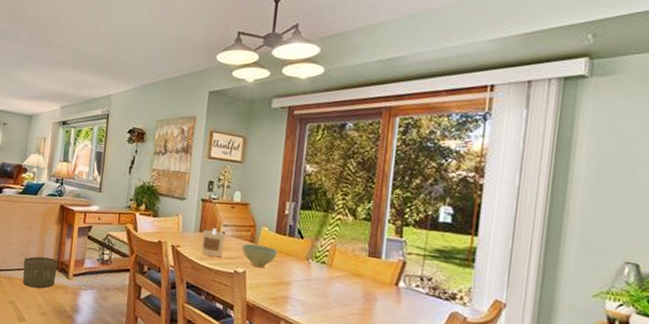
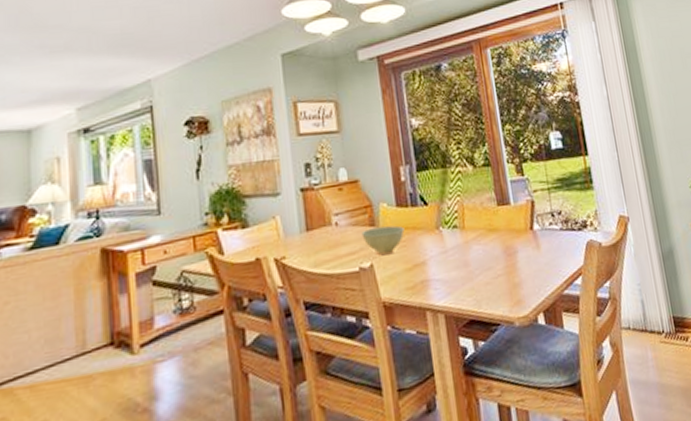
basket: present [23,256,59,289] -> none [54,331,114,390]
candle: present [201,228,226,258] -> none [311,221,341,260]

